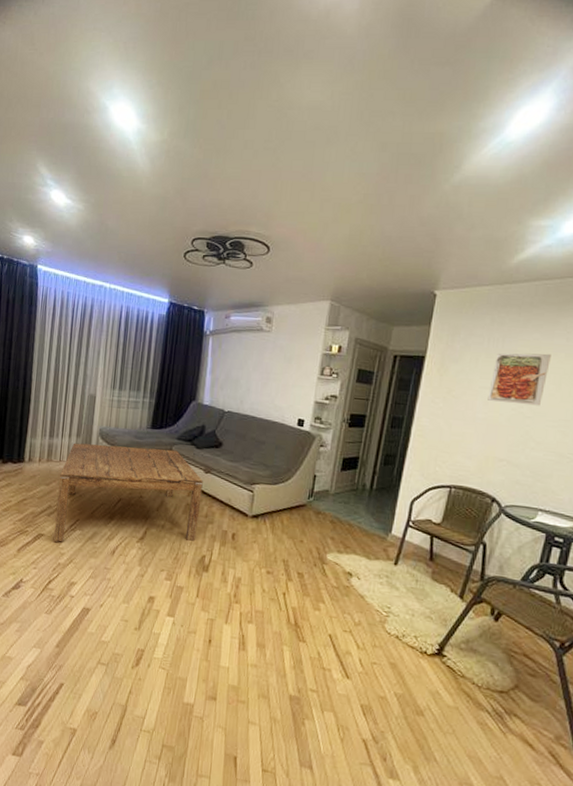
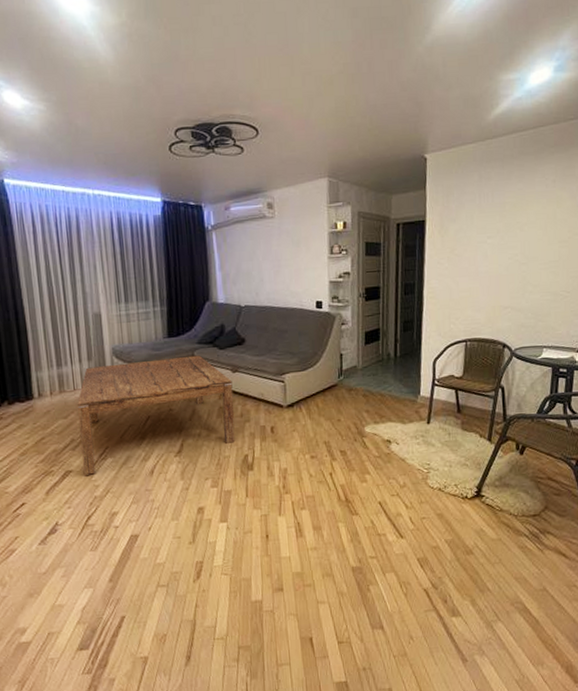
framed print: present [487,352,551,406] -> none [486,201,535,254]

